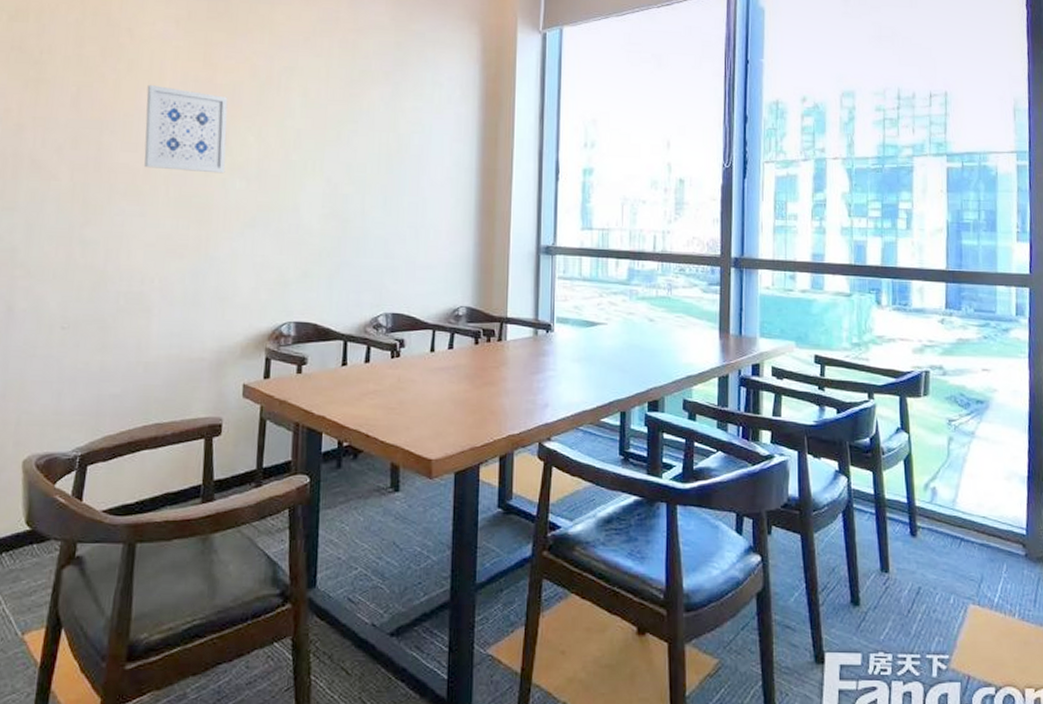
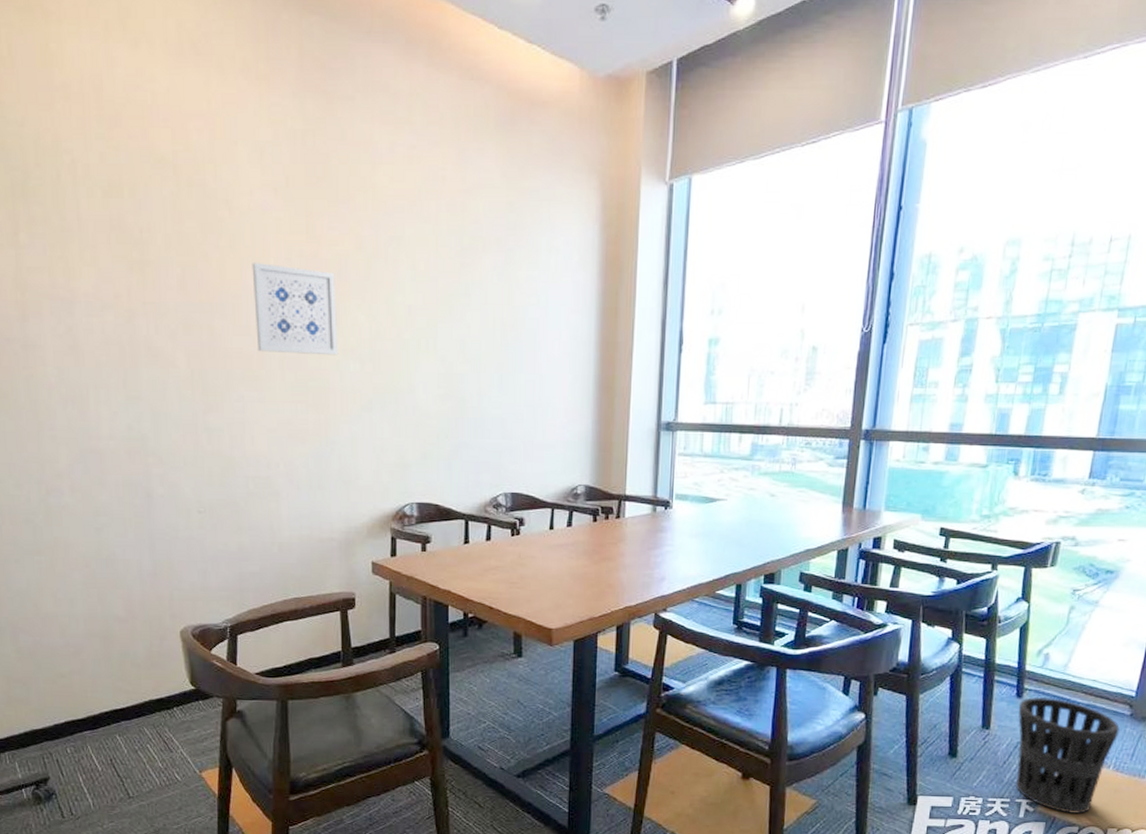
wastebasket: none [914,535,1019,671] -> present [1015,696,1121,814]

